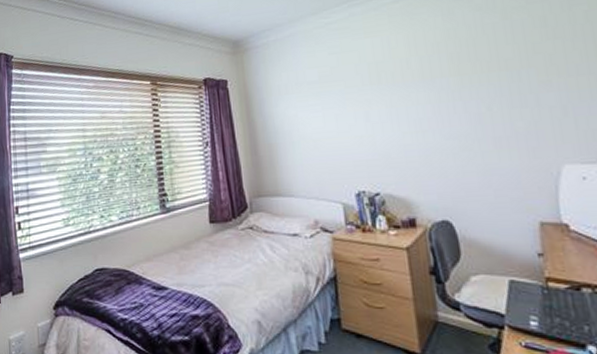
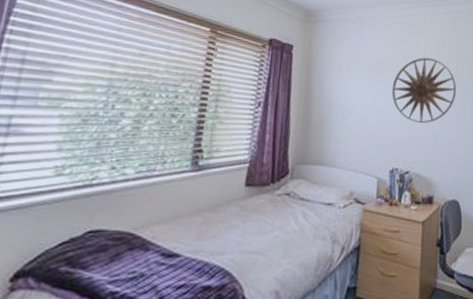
wall art: none [341,60,425,137] -> present [391,57,456,123]

